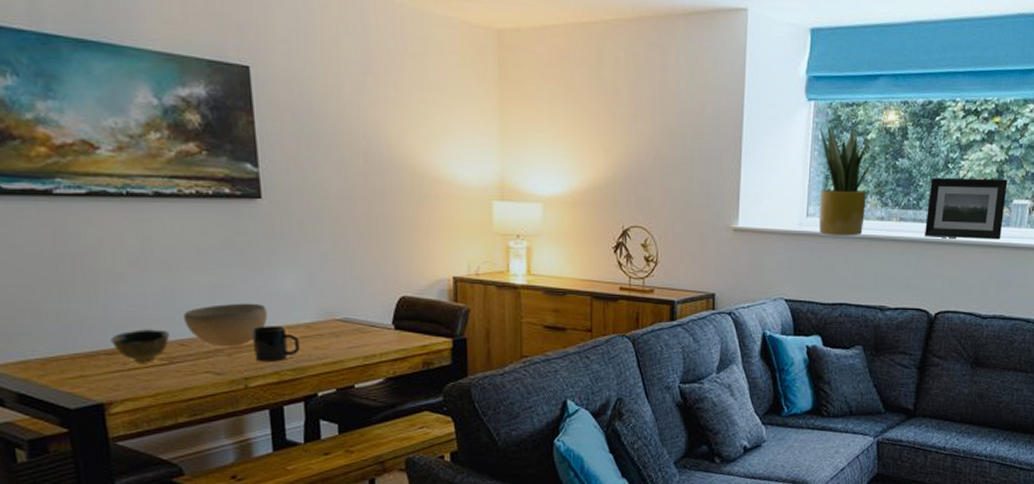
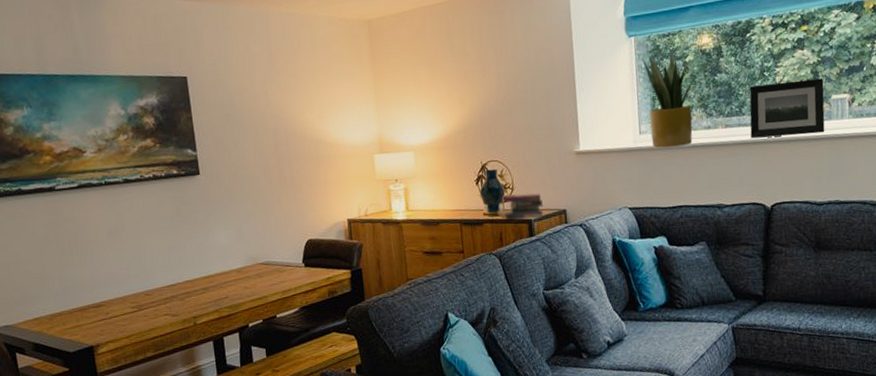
bowl: present [110,329,171,364] -> none [96,284,139,313]
decorative bowl: present [183,303,267,347] -> none [147,256,208,294]
mug: present [251,326,300,362] -> none [197,272,234,303]
vase: none [617,236,648,293] -> present [479,168,506,217]
books: none [637,268,690,302] -> present [498,192,544,221]

